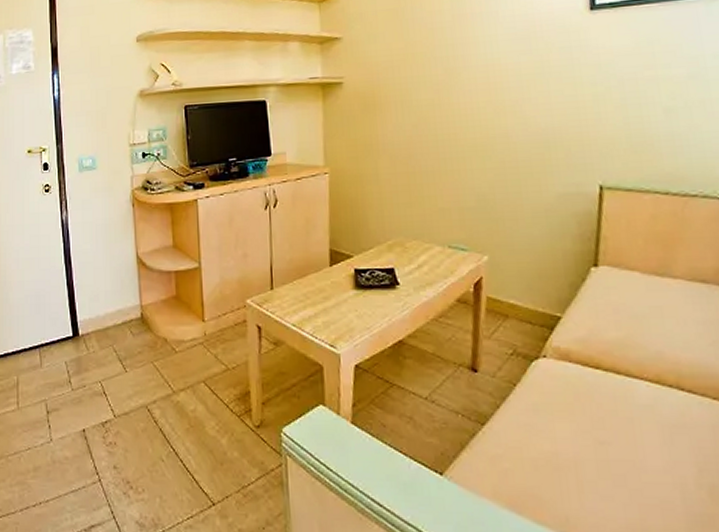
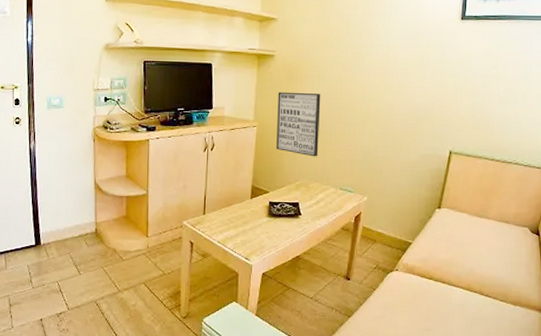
wall art: none [352,125,414,207] -> present [276,91,321,157]

